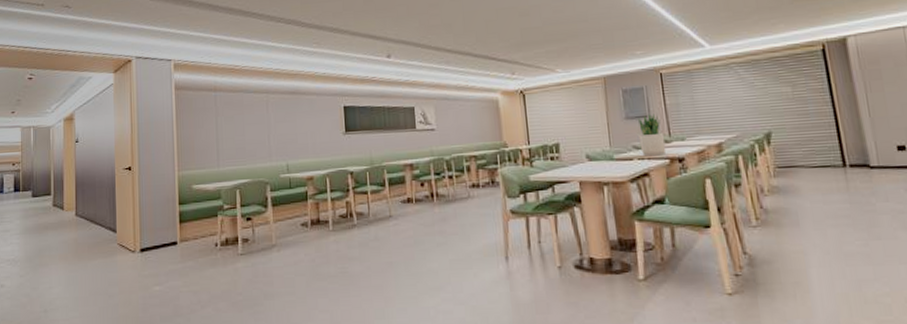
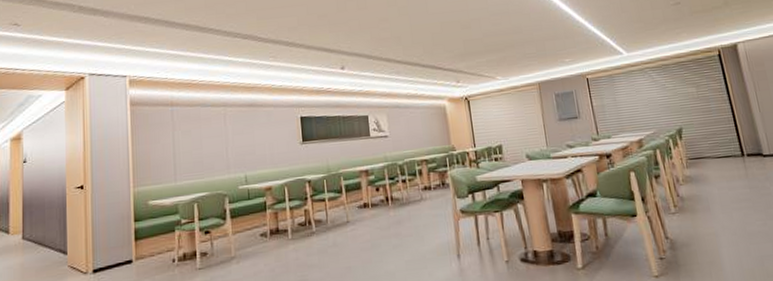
planter: present [638,114,666,157] -> none [570,115,595,154]

